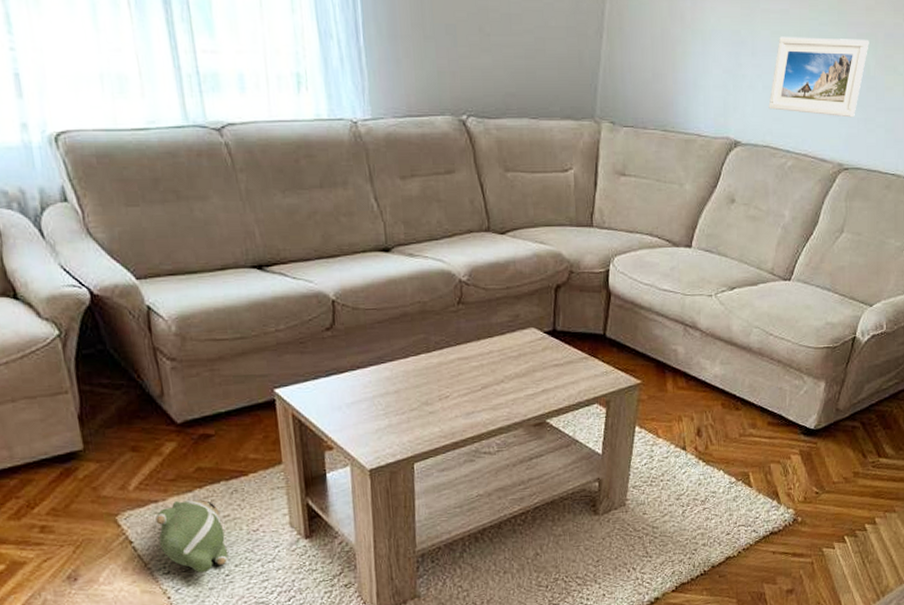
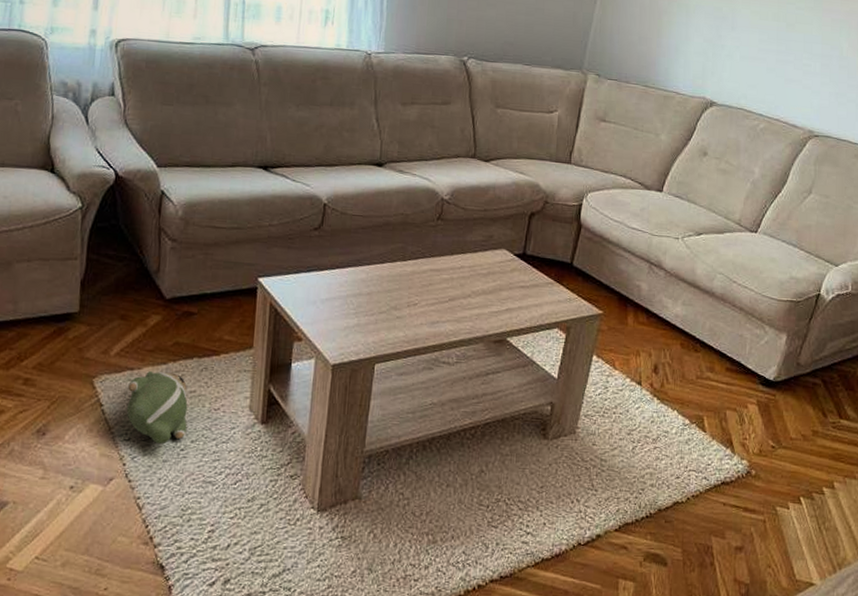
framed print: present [768,36,869,118] -> none [744,15,843,91]

